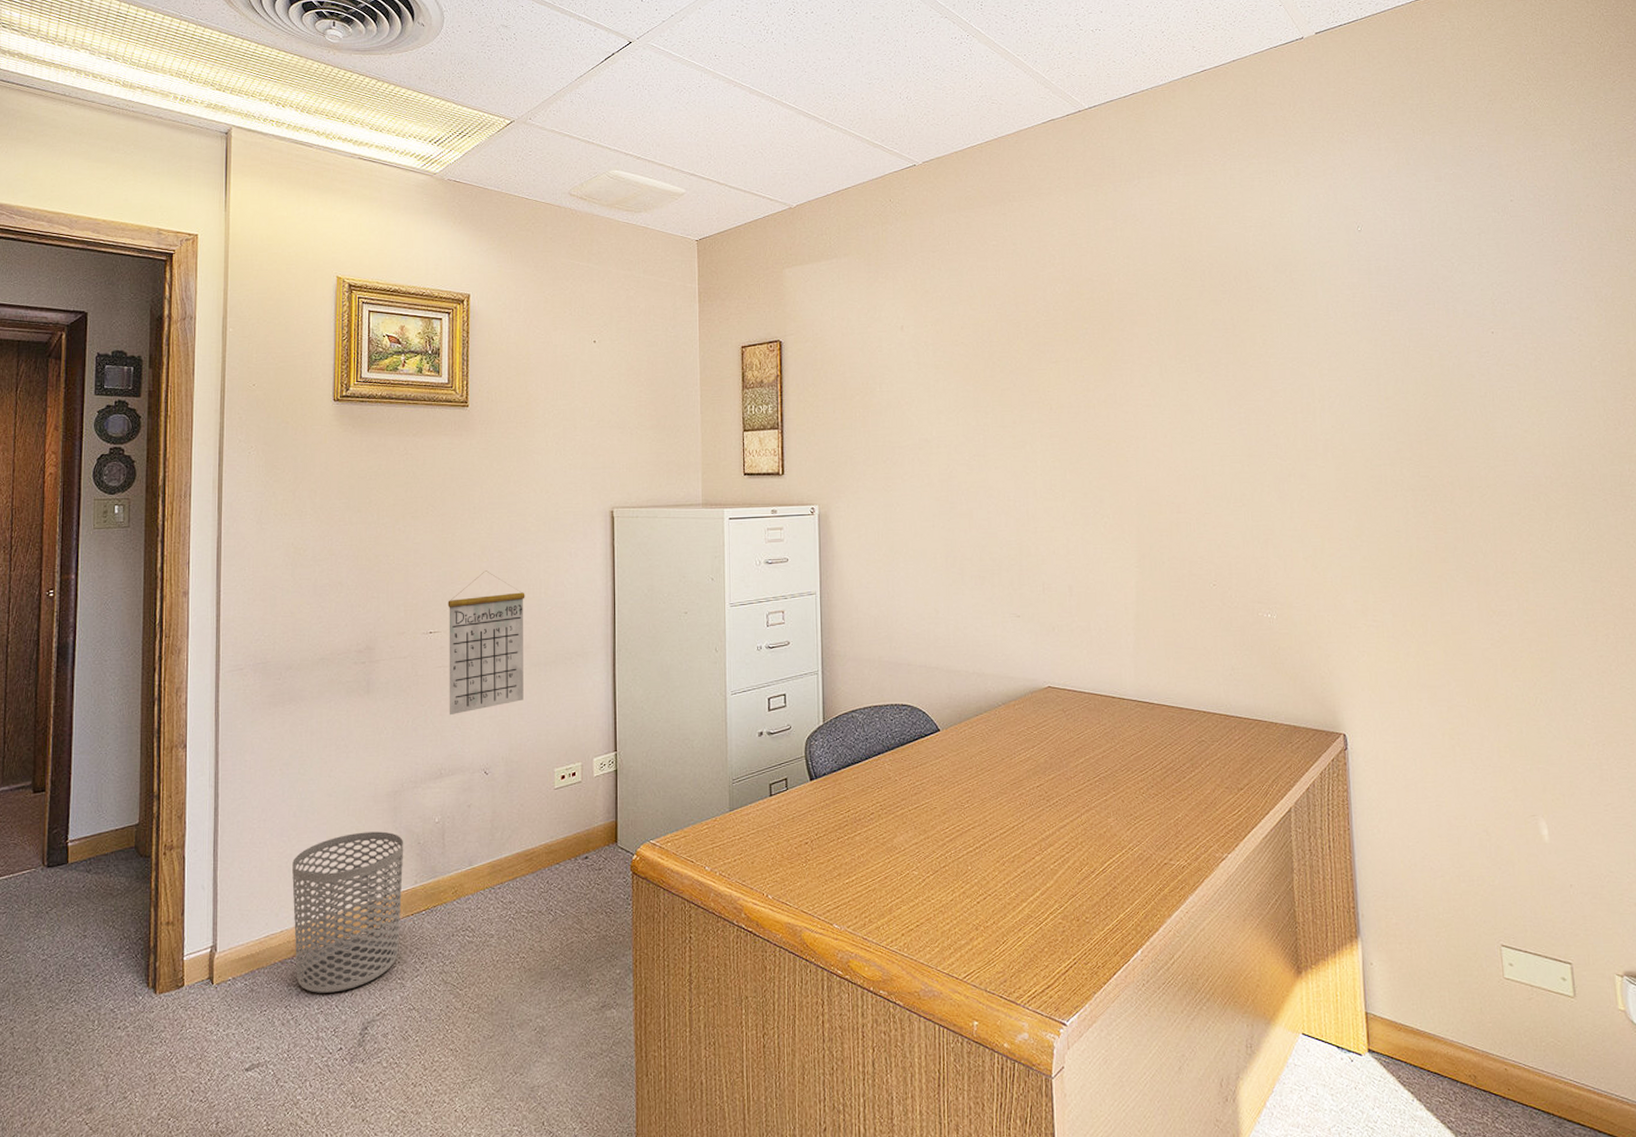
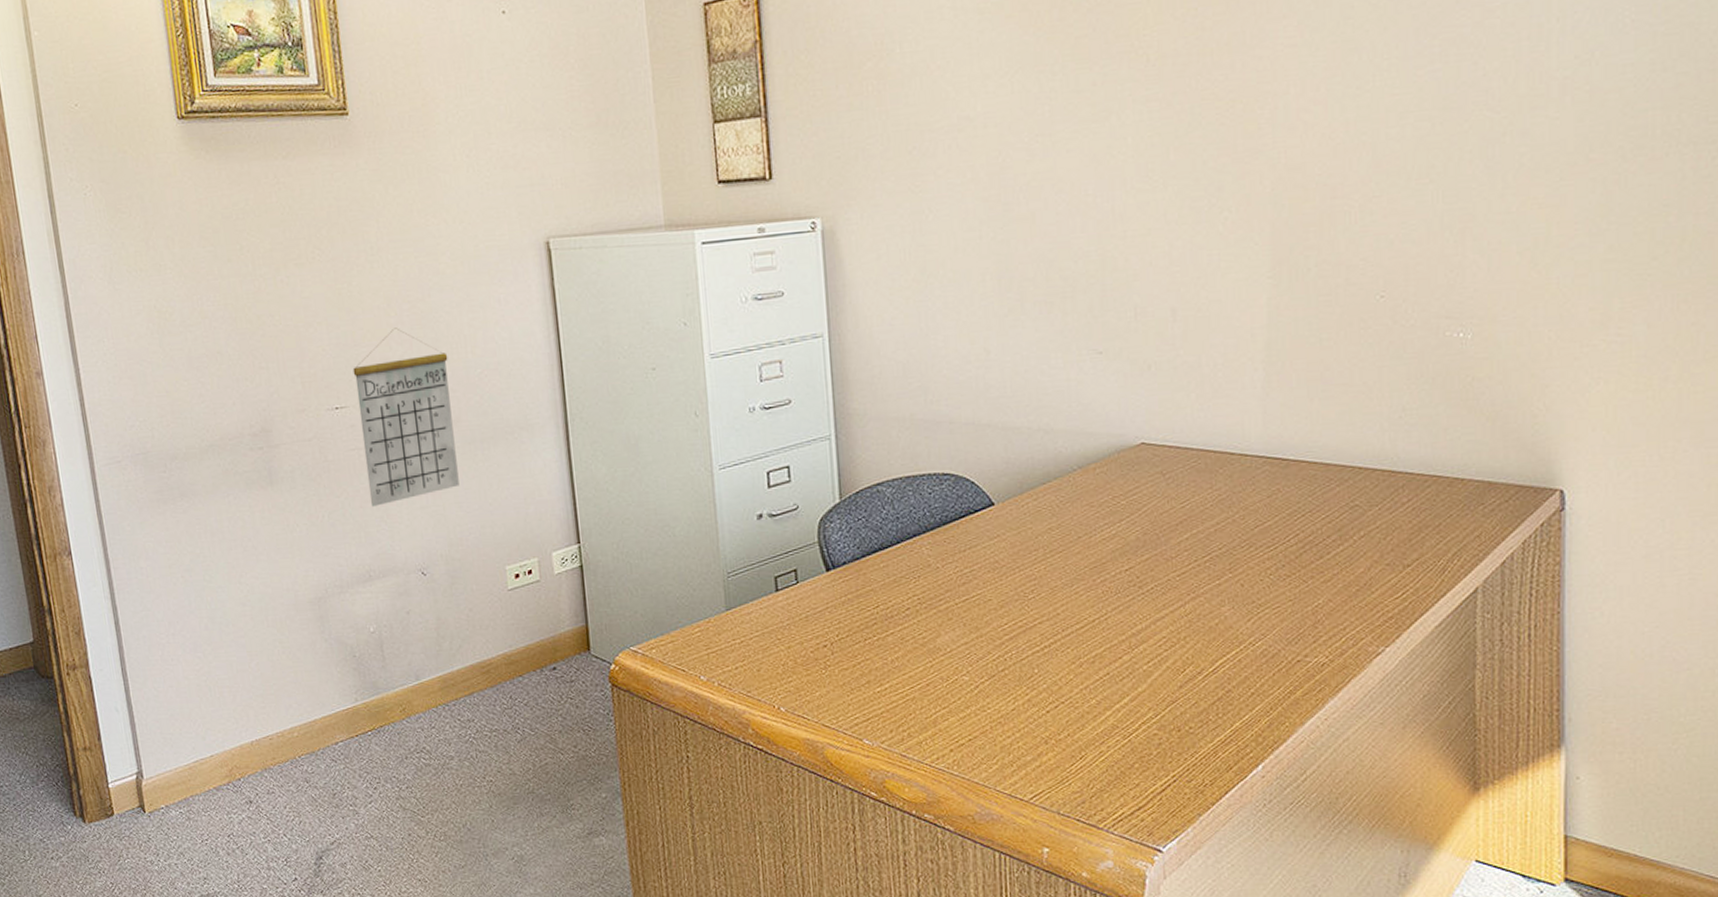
waste bin: present [292,831,404,993] -> none [212,644,347,821]

